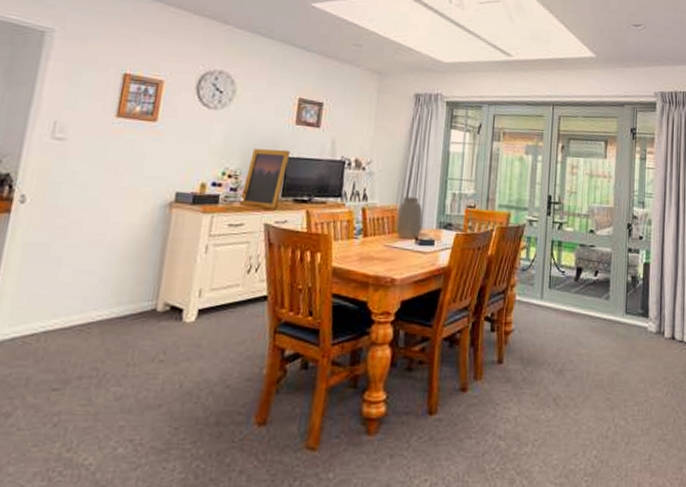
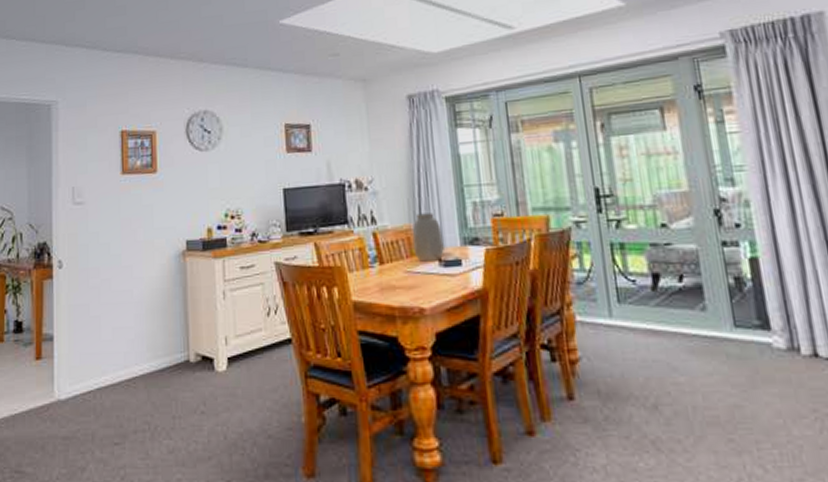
picture frame: present [238,149,290,209] -> none [246,181,287,247]

